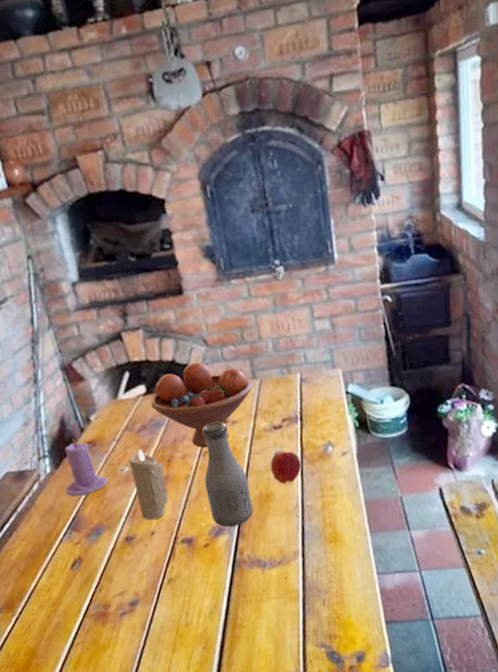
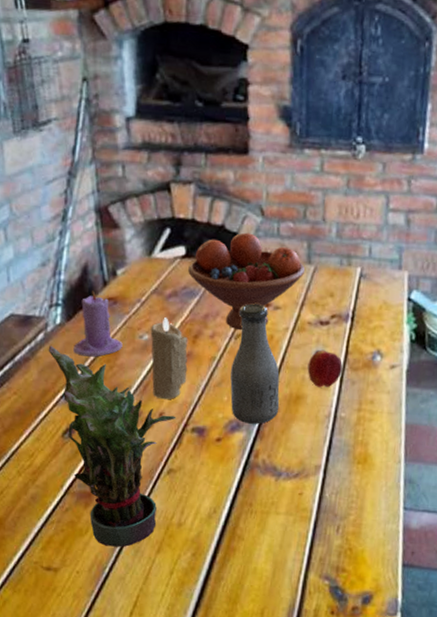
potted plant: none [44,493,168,655] -> present [48,345,177,547]

